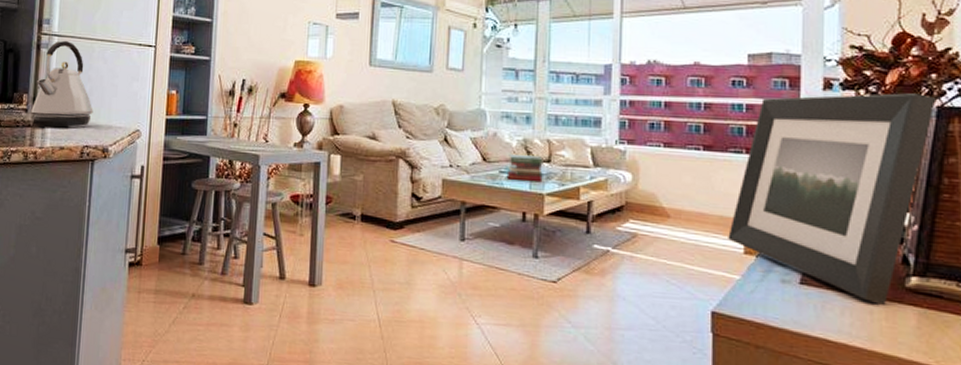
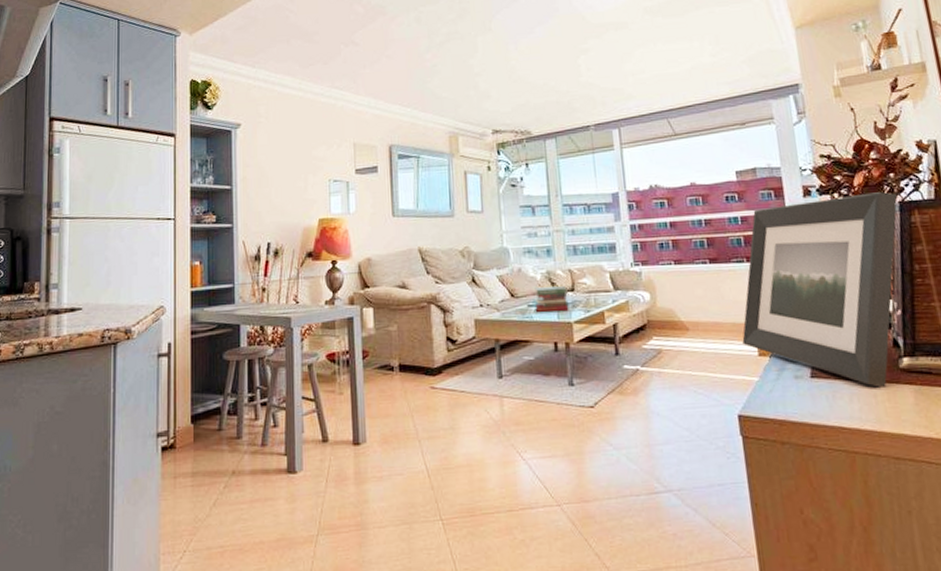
kettle: present [31,40,93,129] -> none [44,222,113,316]

